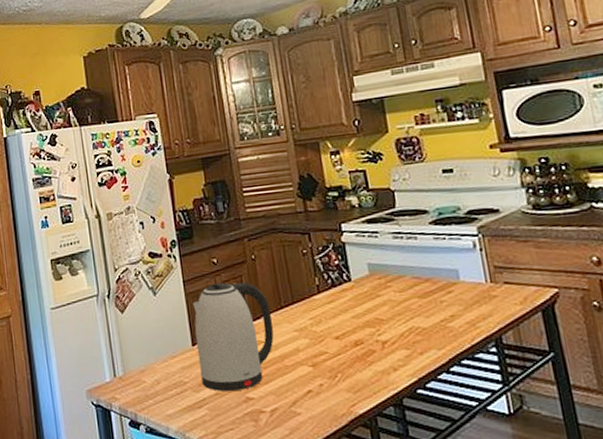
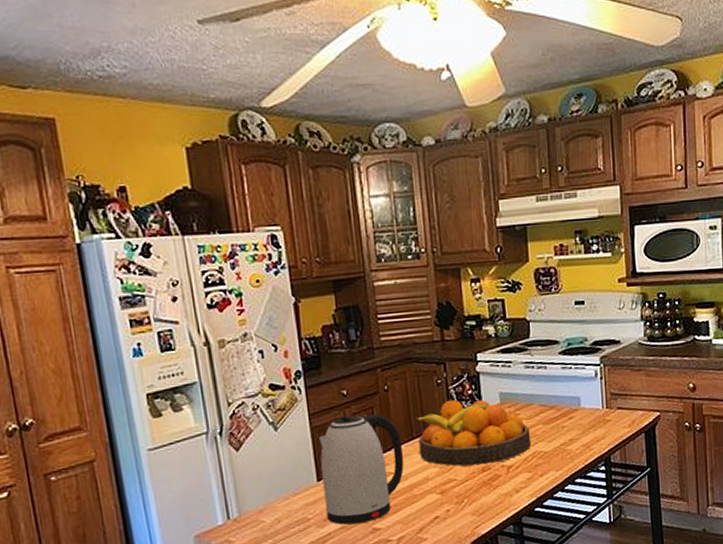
fruit bowl: none [283,270,407,339] -> present [415,399,531,467]

